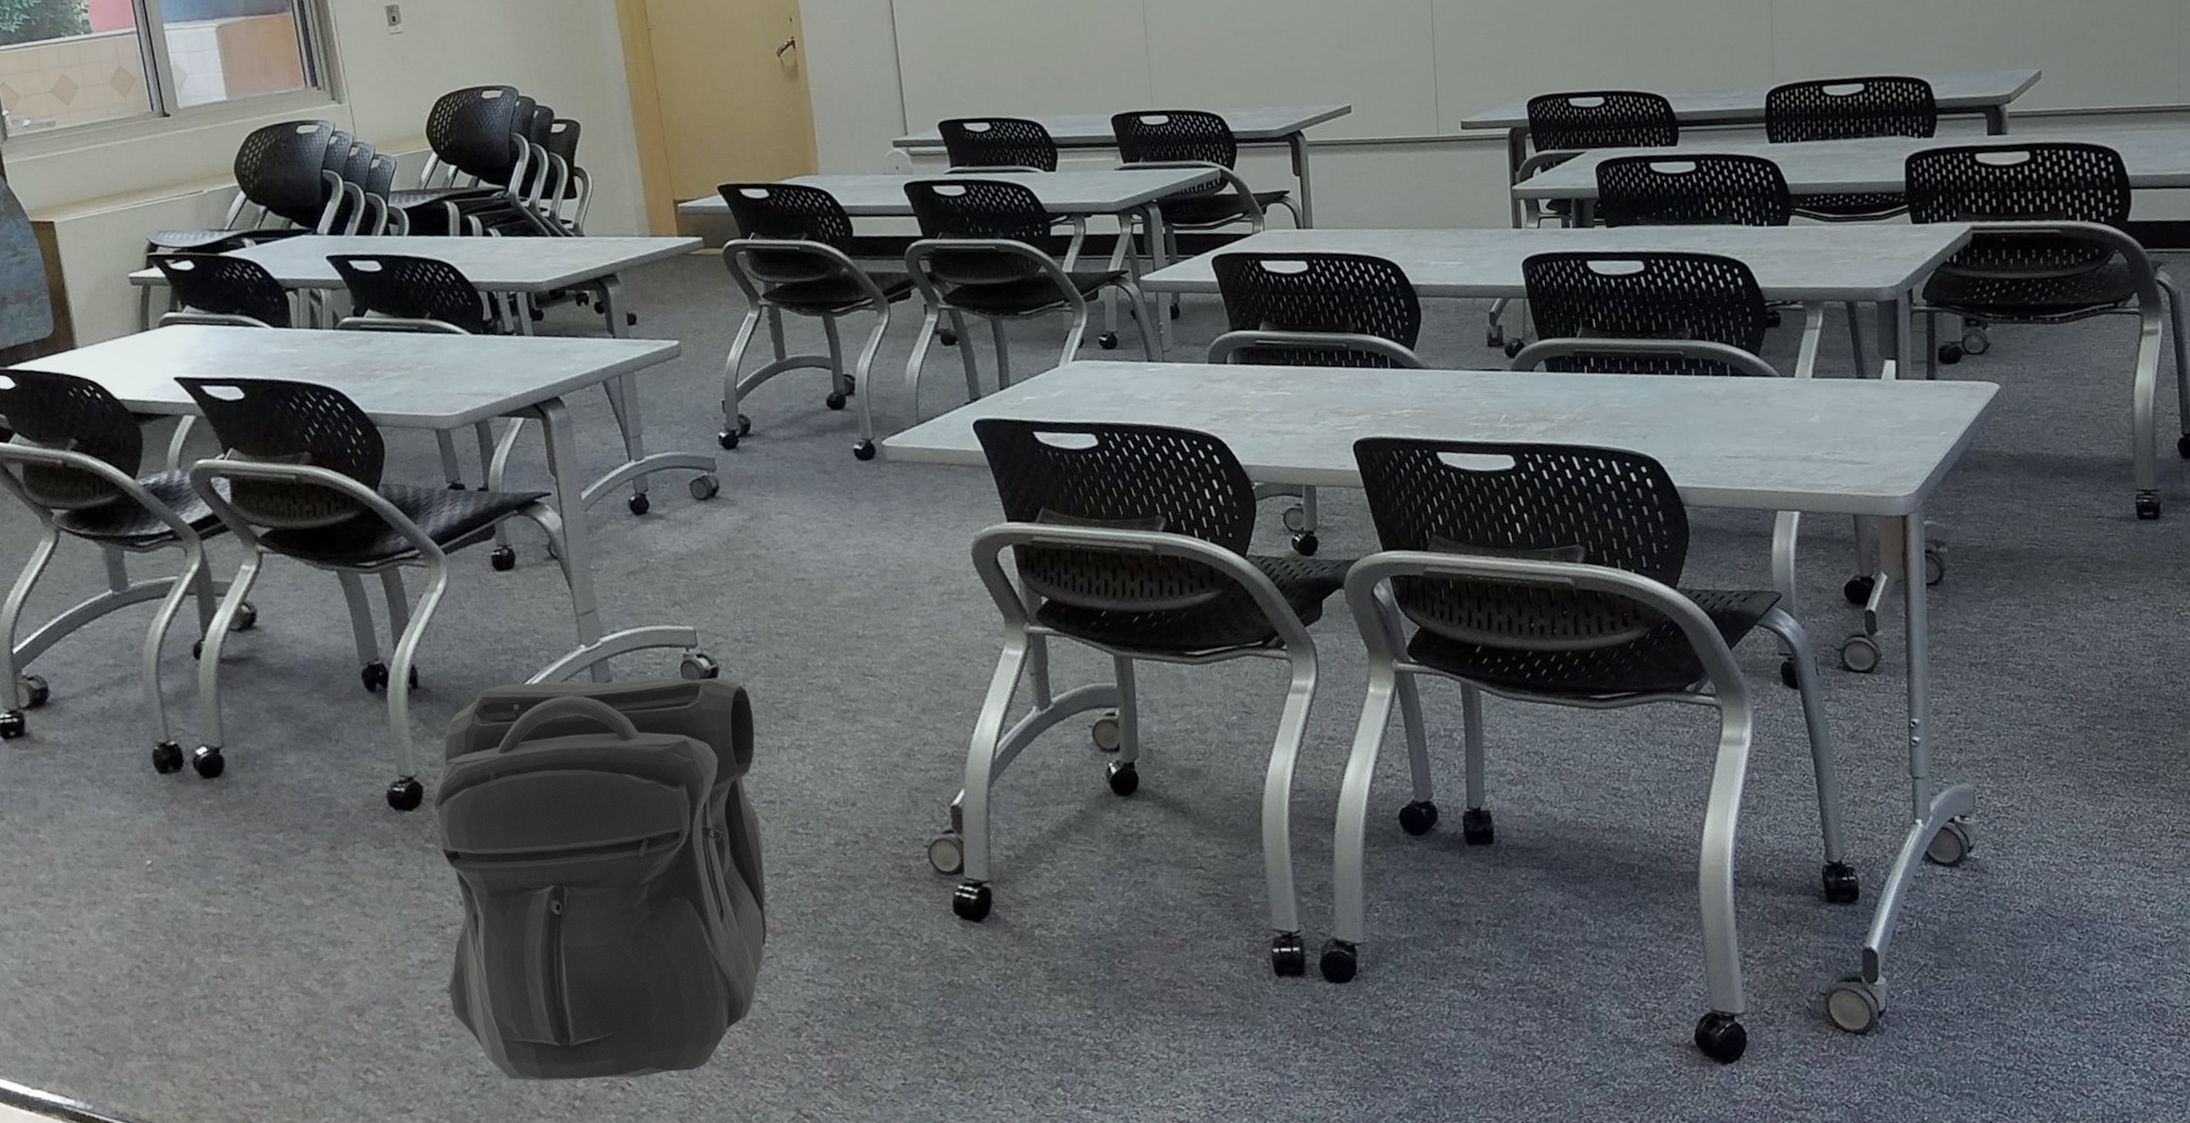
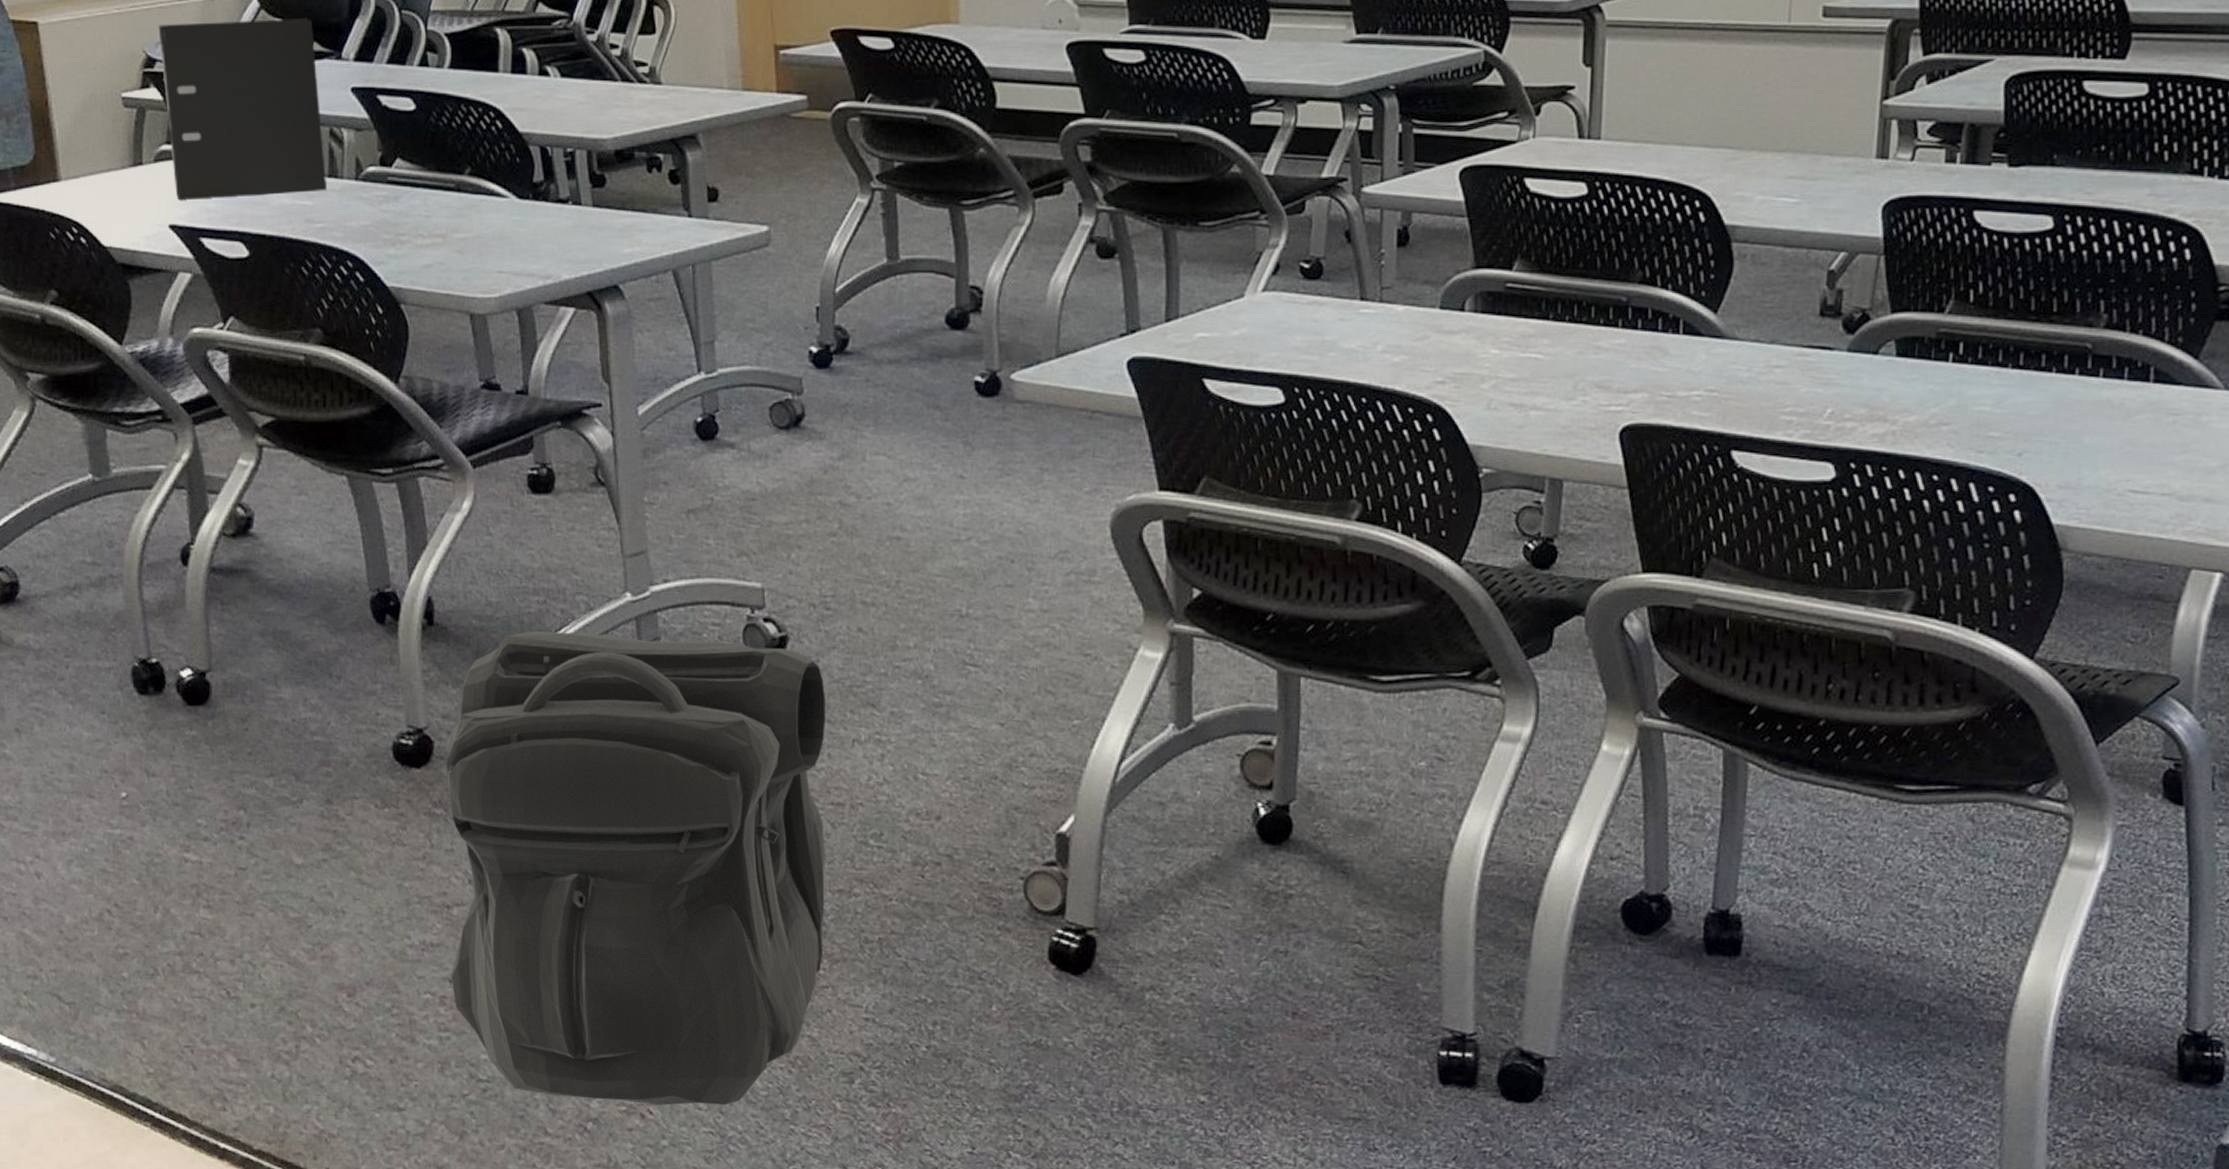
binder: none [159,204,310,356] -> present [158,18,328,200]

